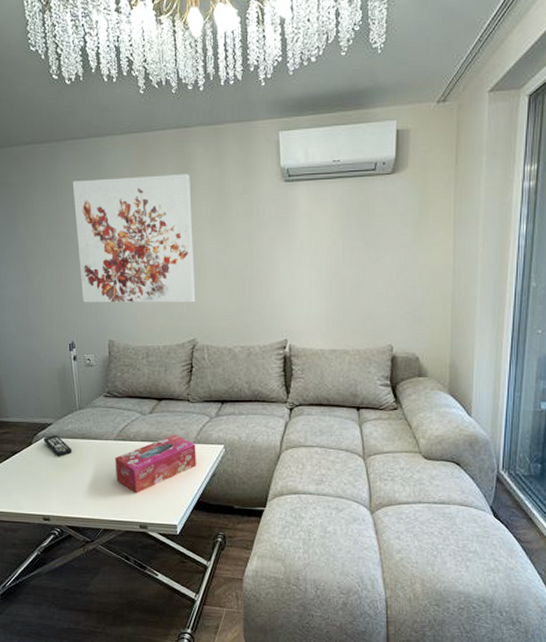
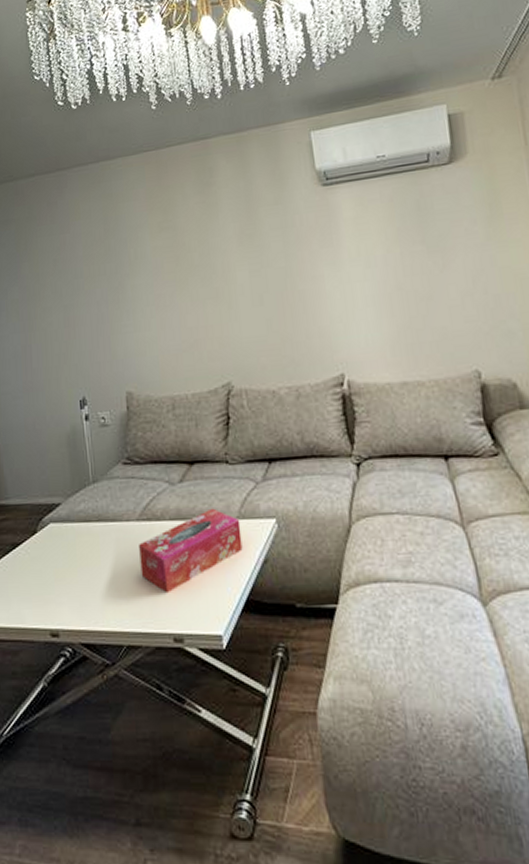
remote control: present [43,435,73,457] -> none [50,519,86,548]
wall art: present [72,174,196,303] -> none [80,189,228,349]

